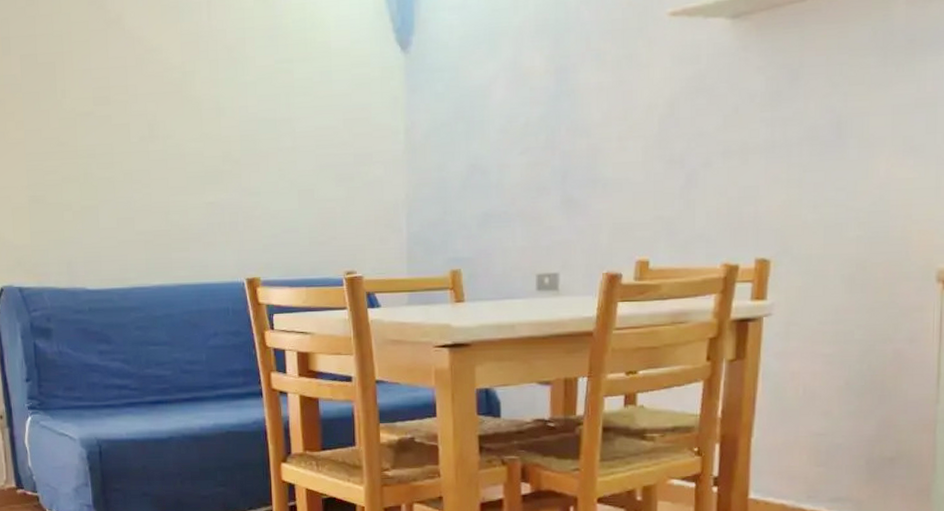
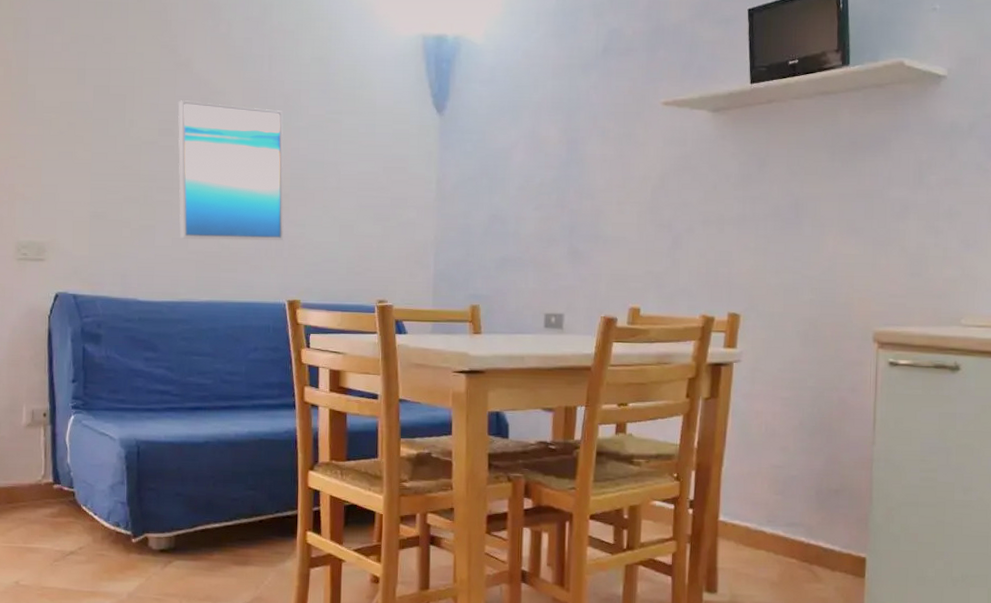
wall art: none [111,62,238,219] -> present [178,100,285,240]

